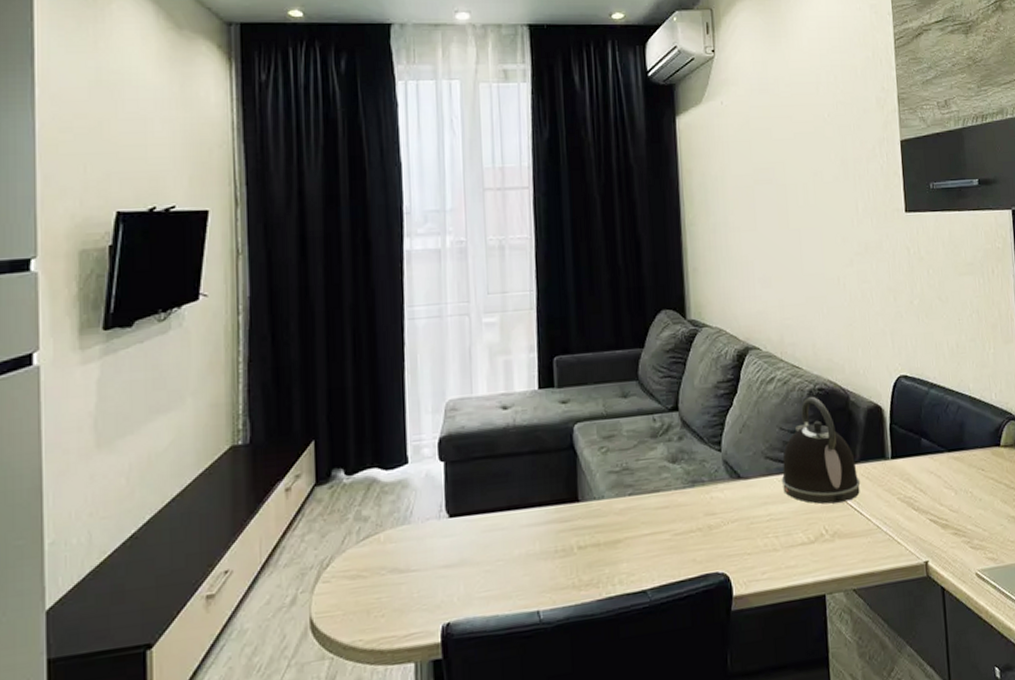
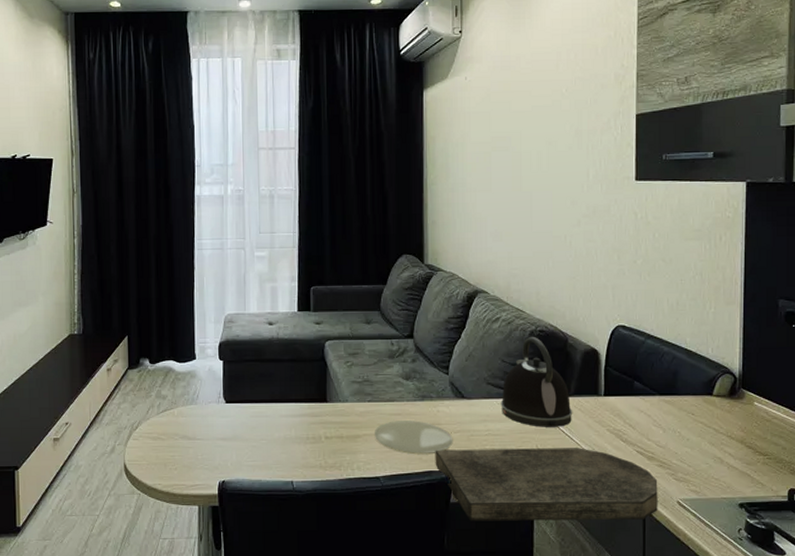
plate: none [638,512,731,556] -> present [375,420,453,455]
cutting board: none [710,523,957,631] -> present [435,448,658,521]

